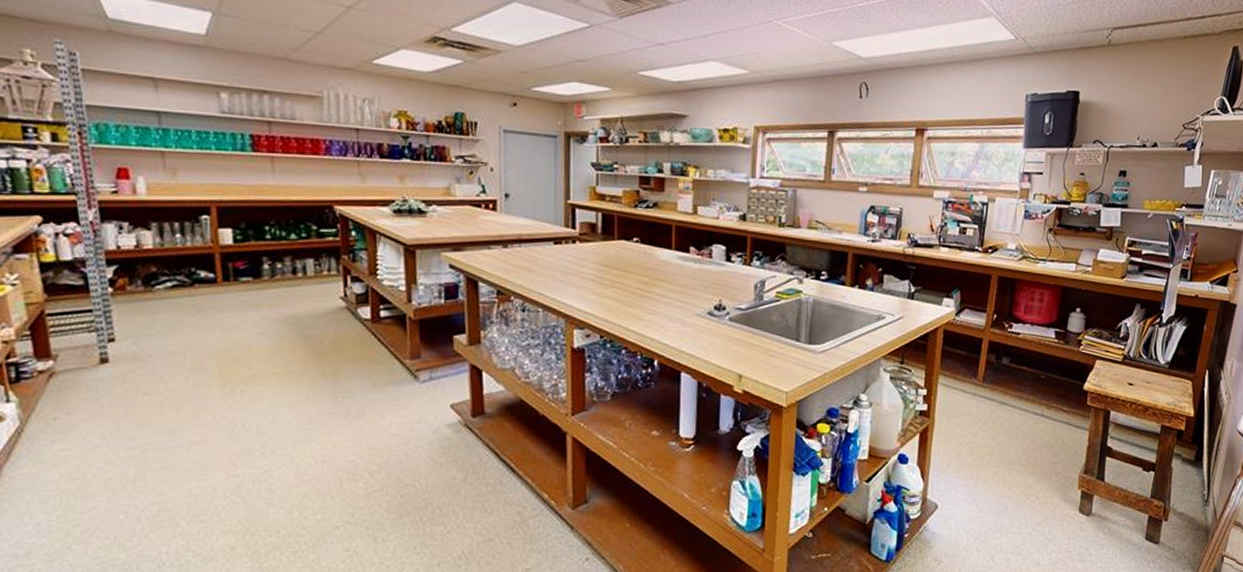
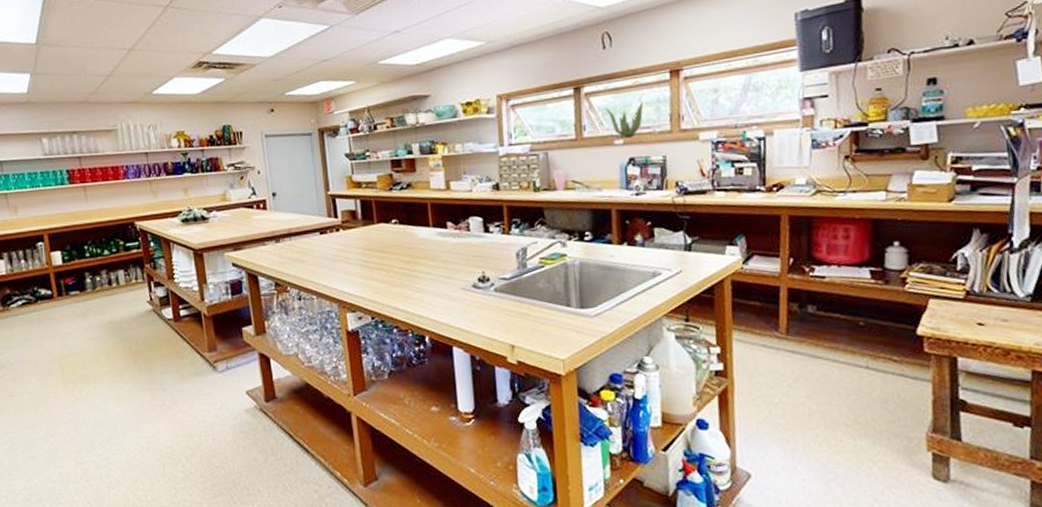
plant: none [854,154,889,187] -> present [605,101,643,139]

